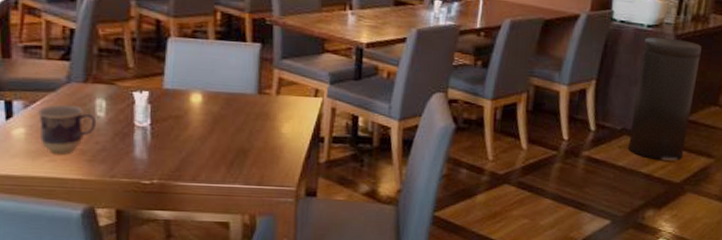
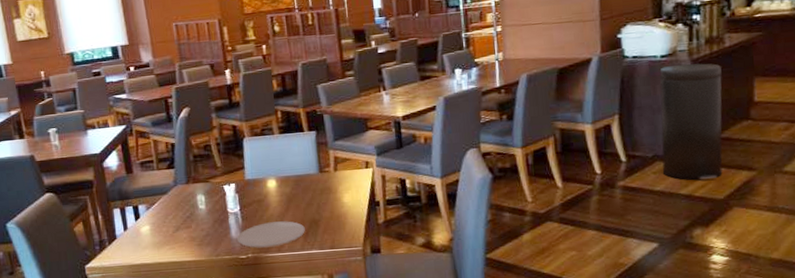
cup: present [38,104,96,154] -> none [157,202,199,243]
plate: none [142,144,230,175] -> present [237,221,305,249]

